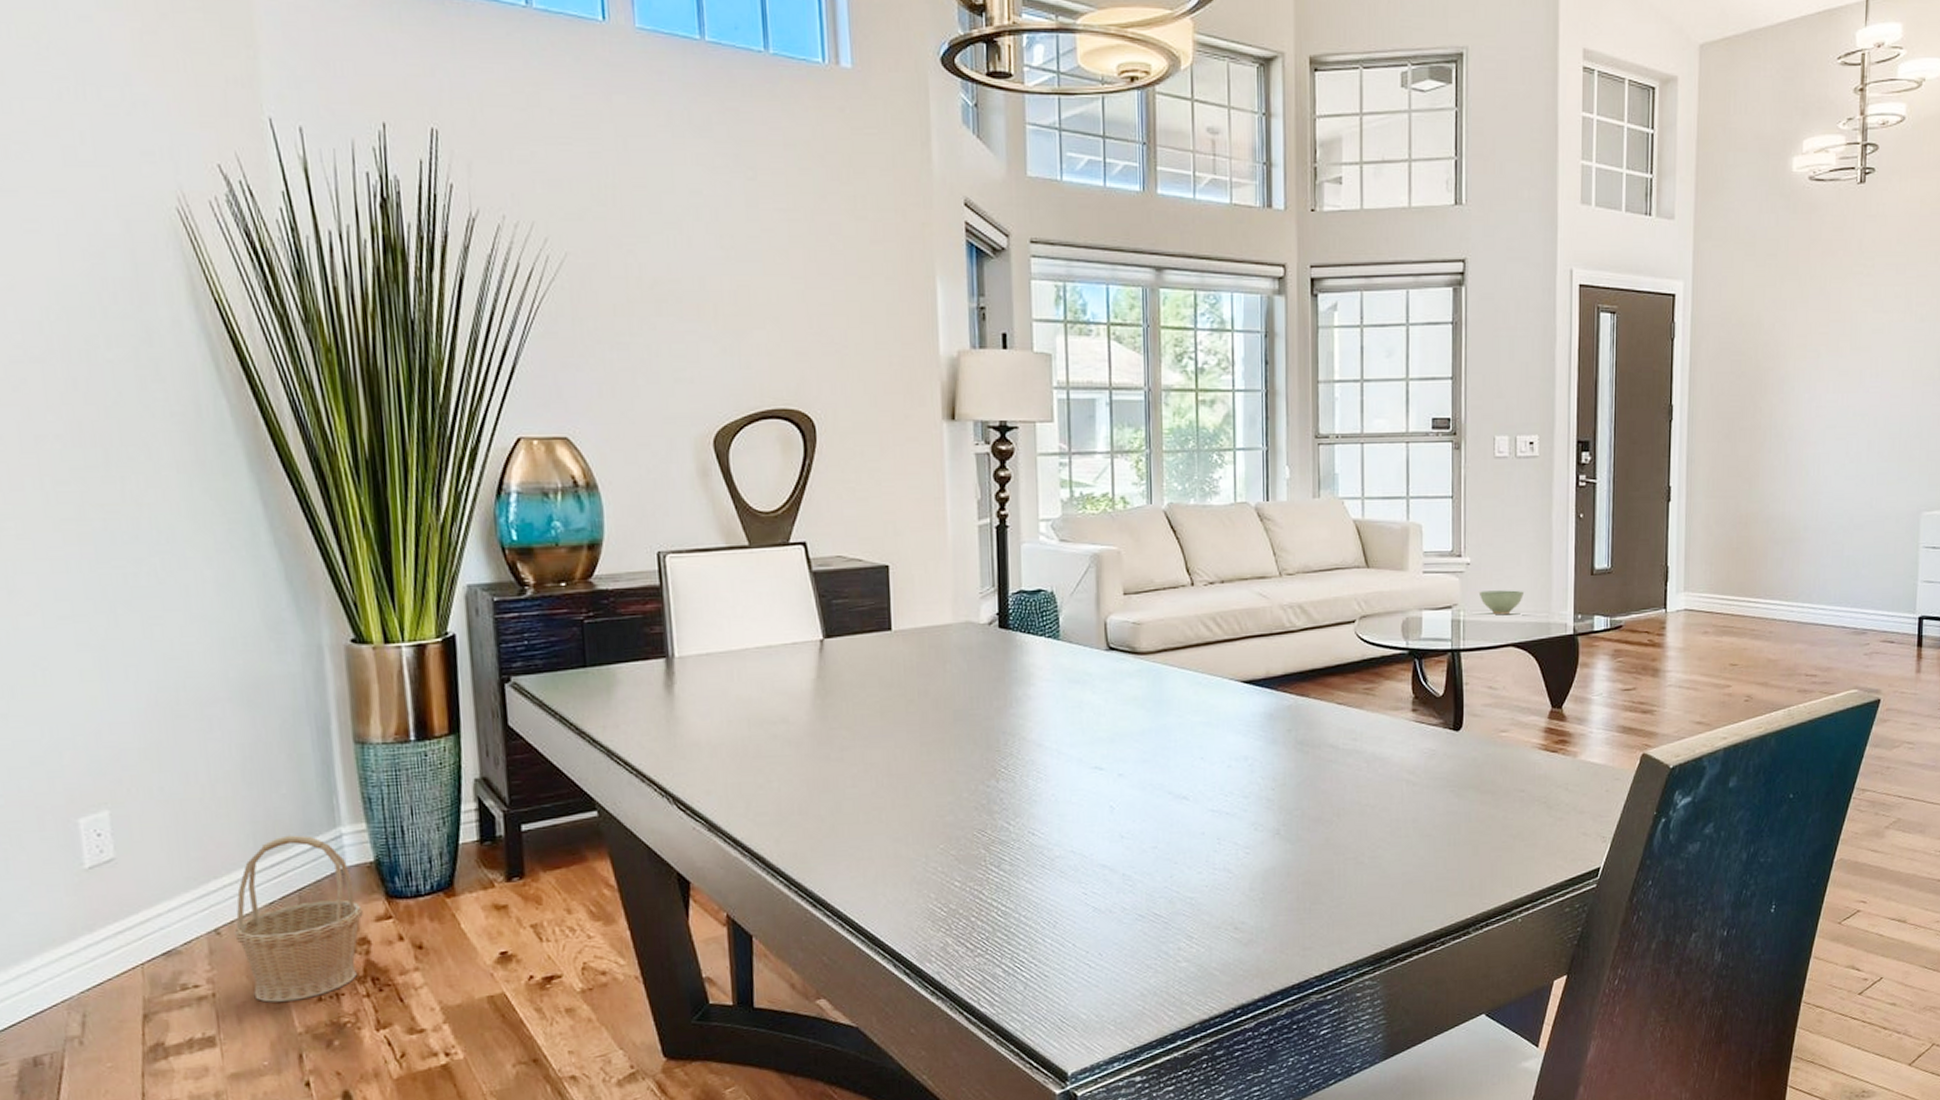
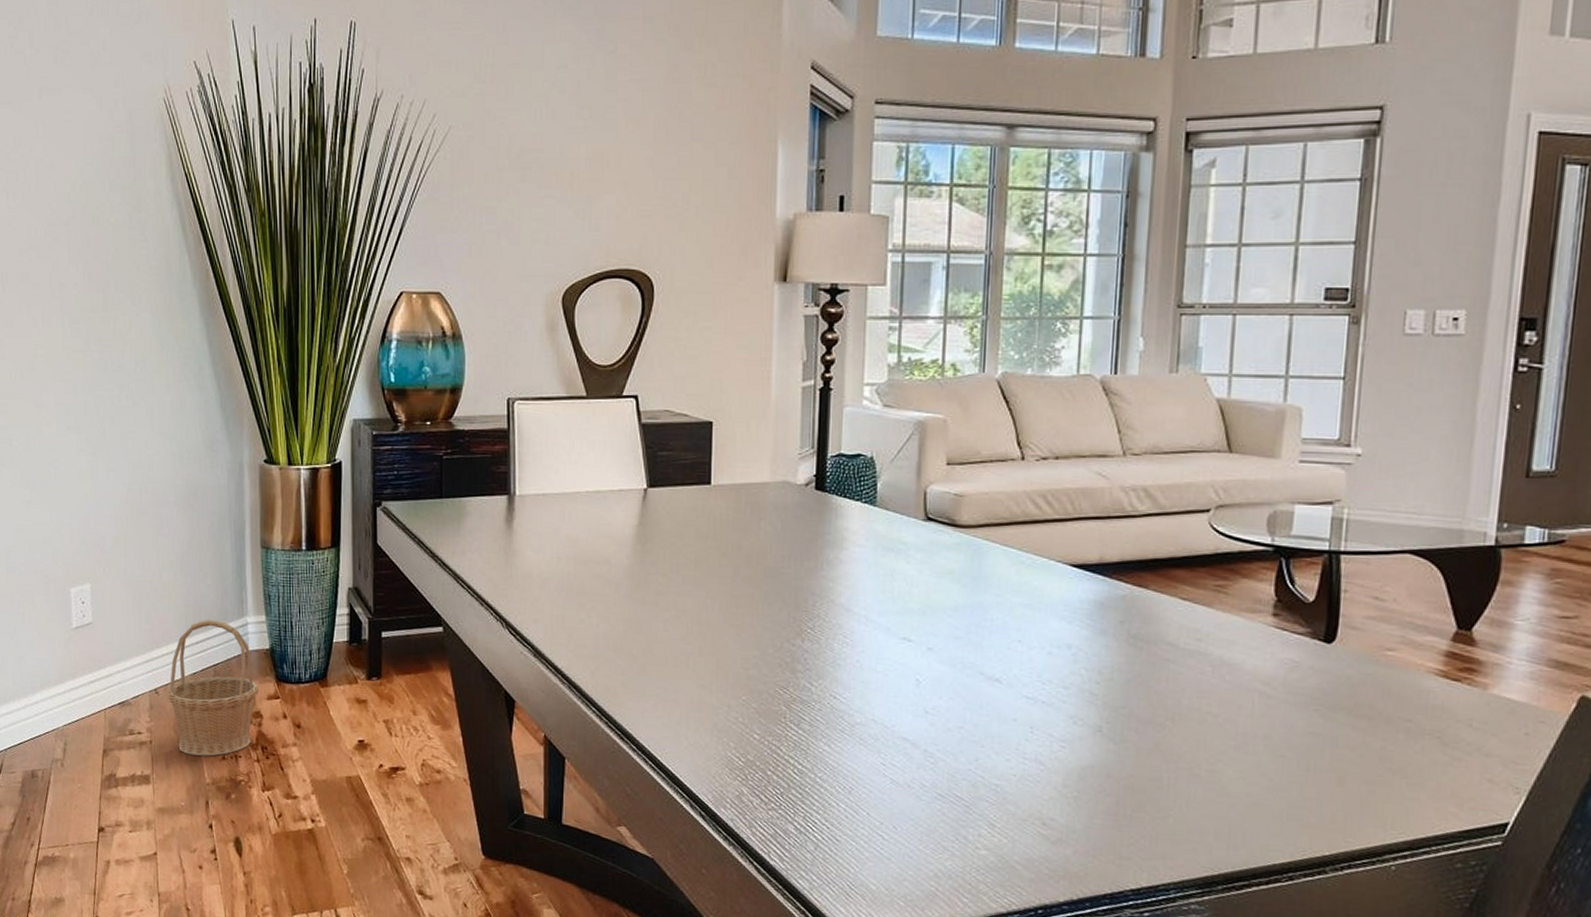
bowl: present [1478,590,1524,615] -> none [1369,487,1430,517]

